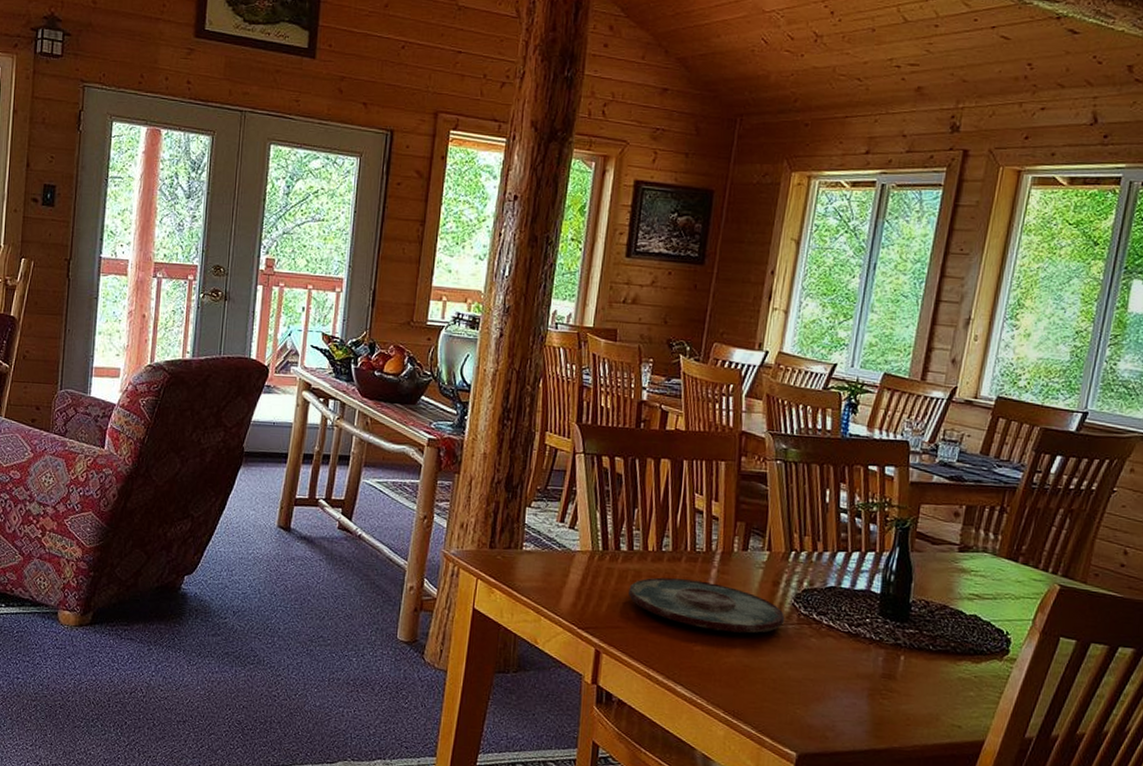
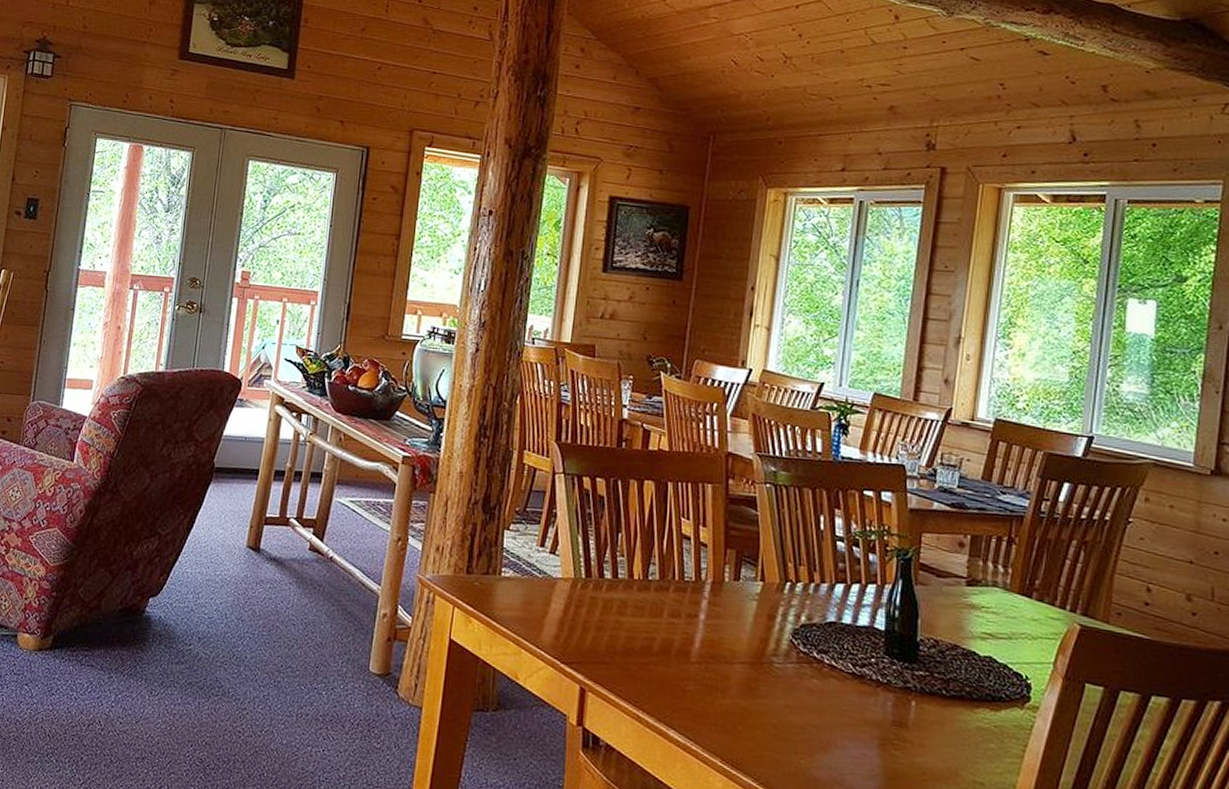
plate: present [629,577,785,634] -> none [614,608,783,673]

